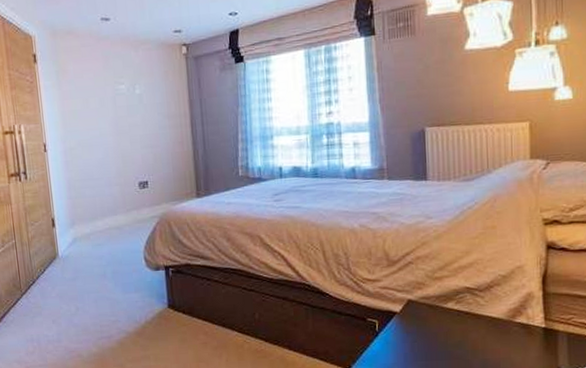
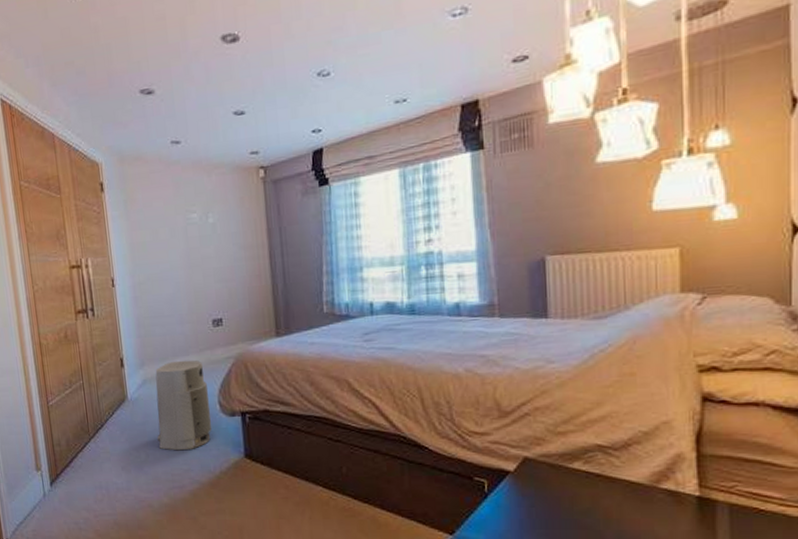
air purifier: none [85,219,138,304] -> present [155,360,213,451]

